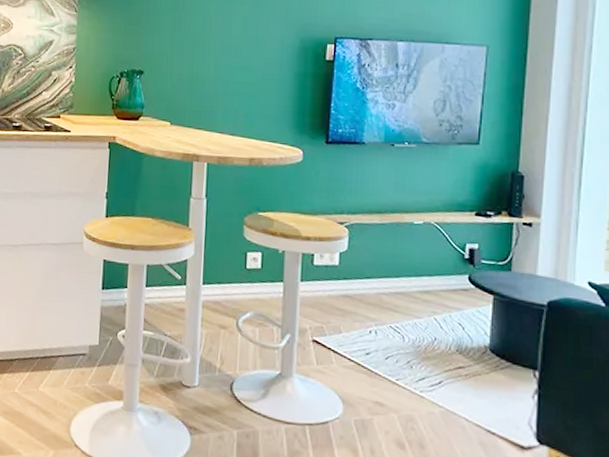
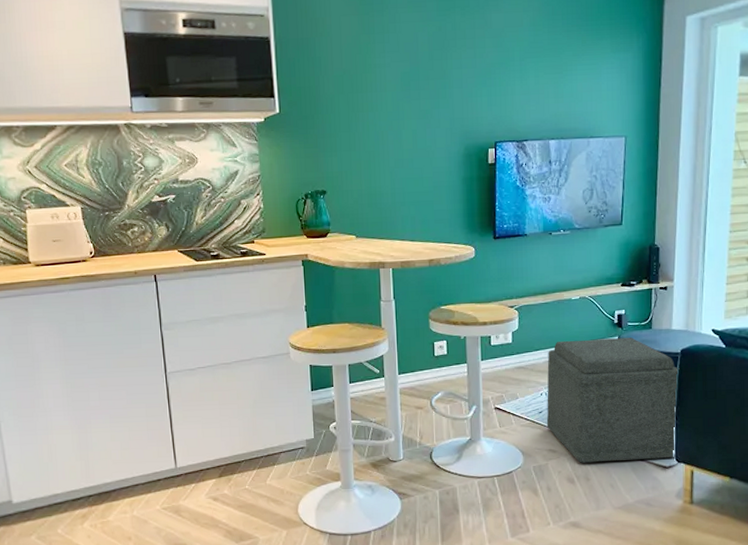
ottoman: none [374,271,545,436] -> present [546,337,680,463]

